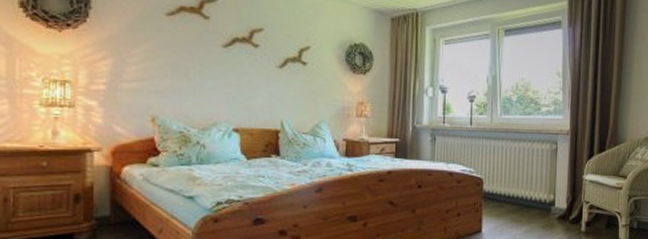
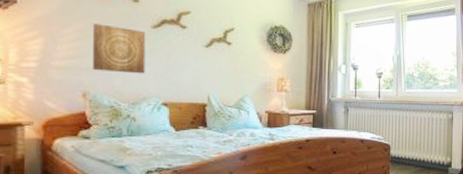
wall art: none [161,42,216,97] -> present [92,23,146,74]

